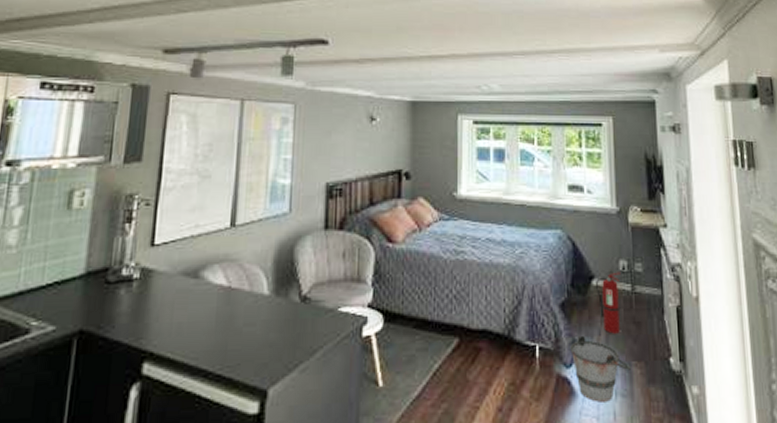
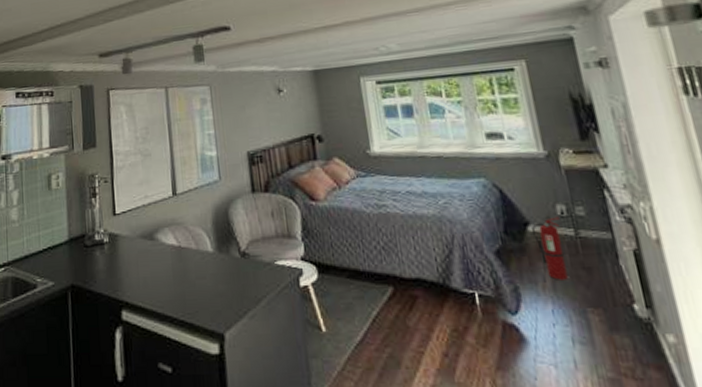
bucket: present [570,335,632,402] -> none [512,282,588,350]

